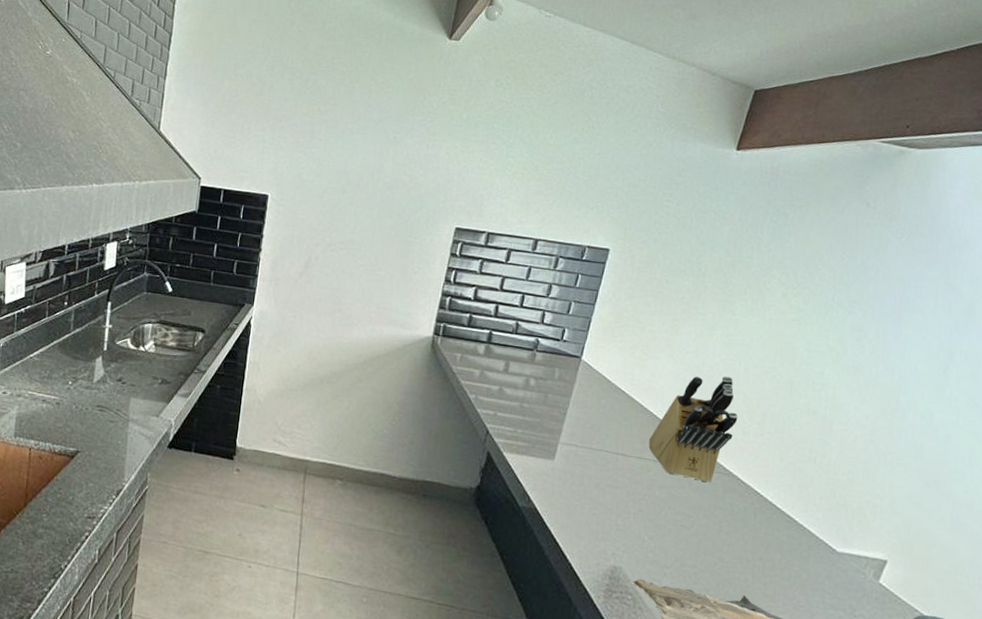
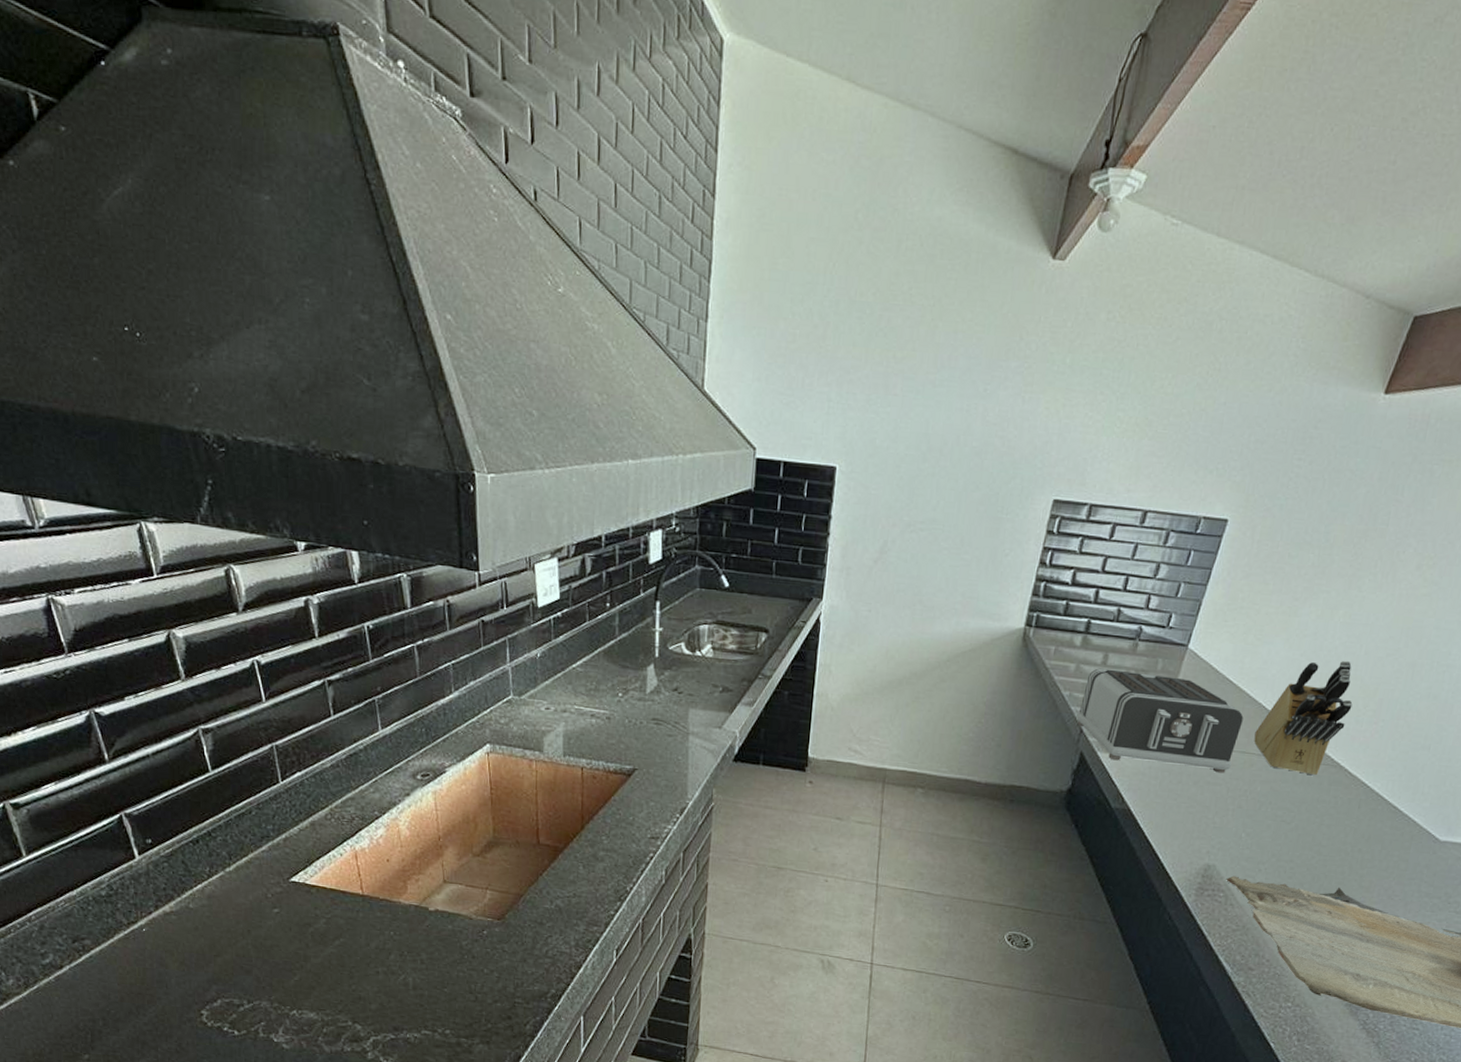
toaster: none [482,375,637,477] -> present [1076,668,1244,773]

